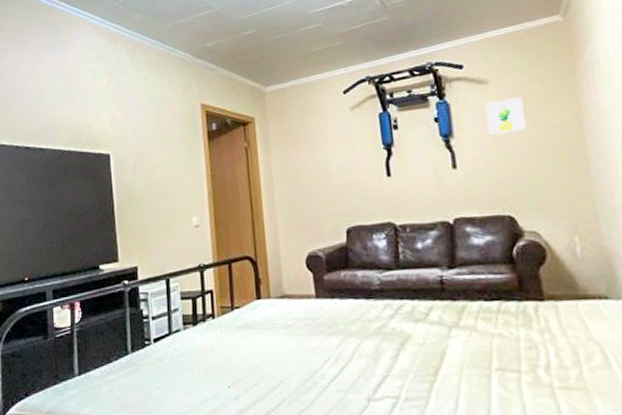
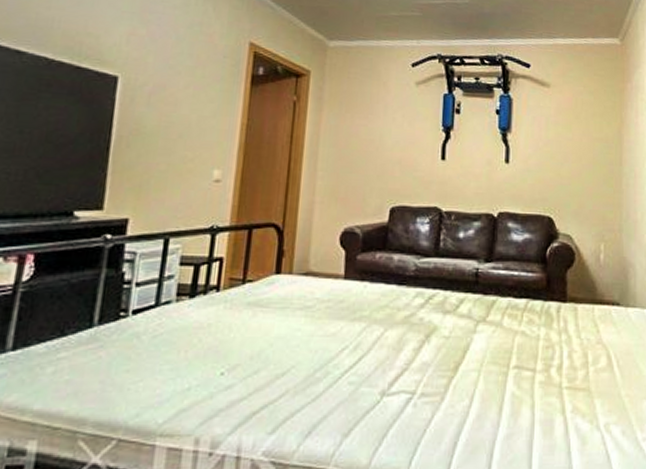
wall art: present [484,97,527,135] -> none [542,104,576,138]

